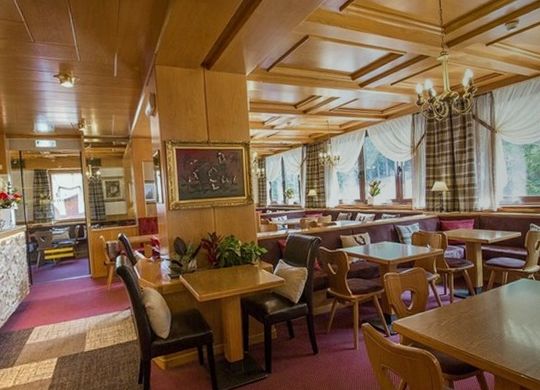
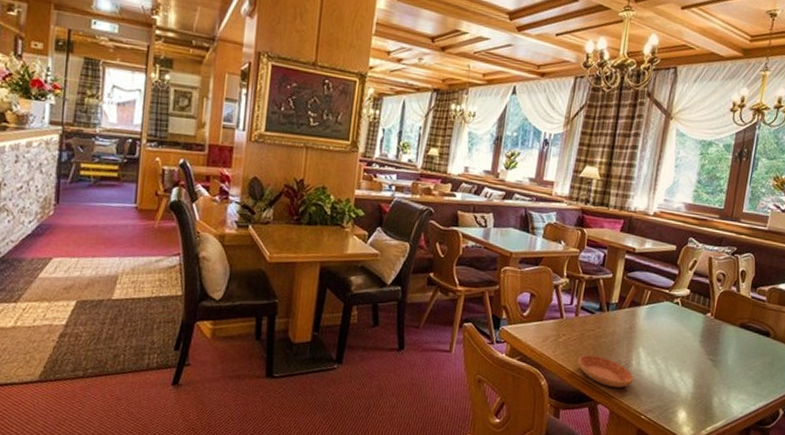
saucer: none [459,332,508,356] -> present [577,354,634,388]

